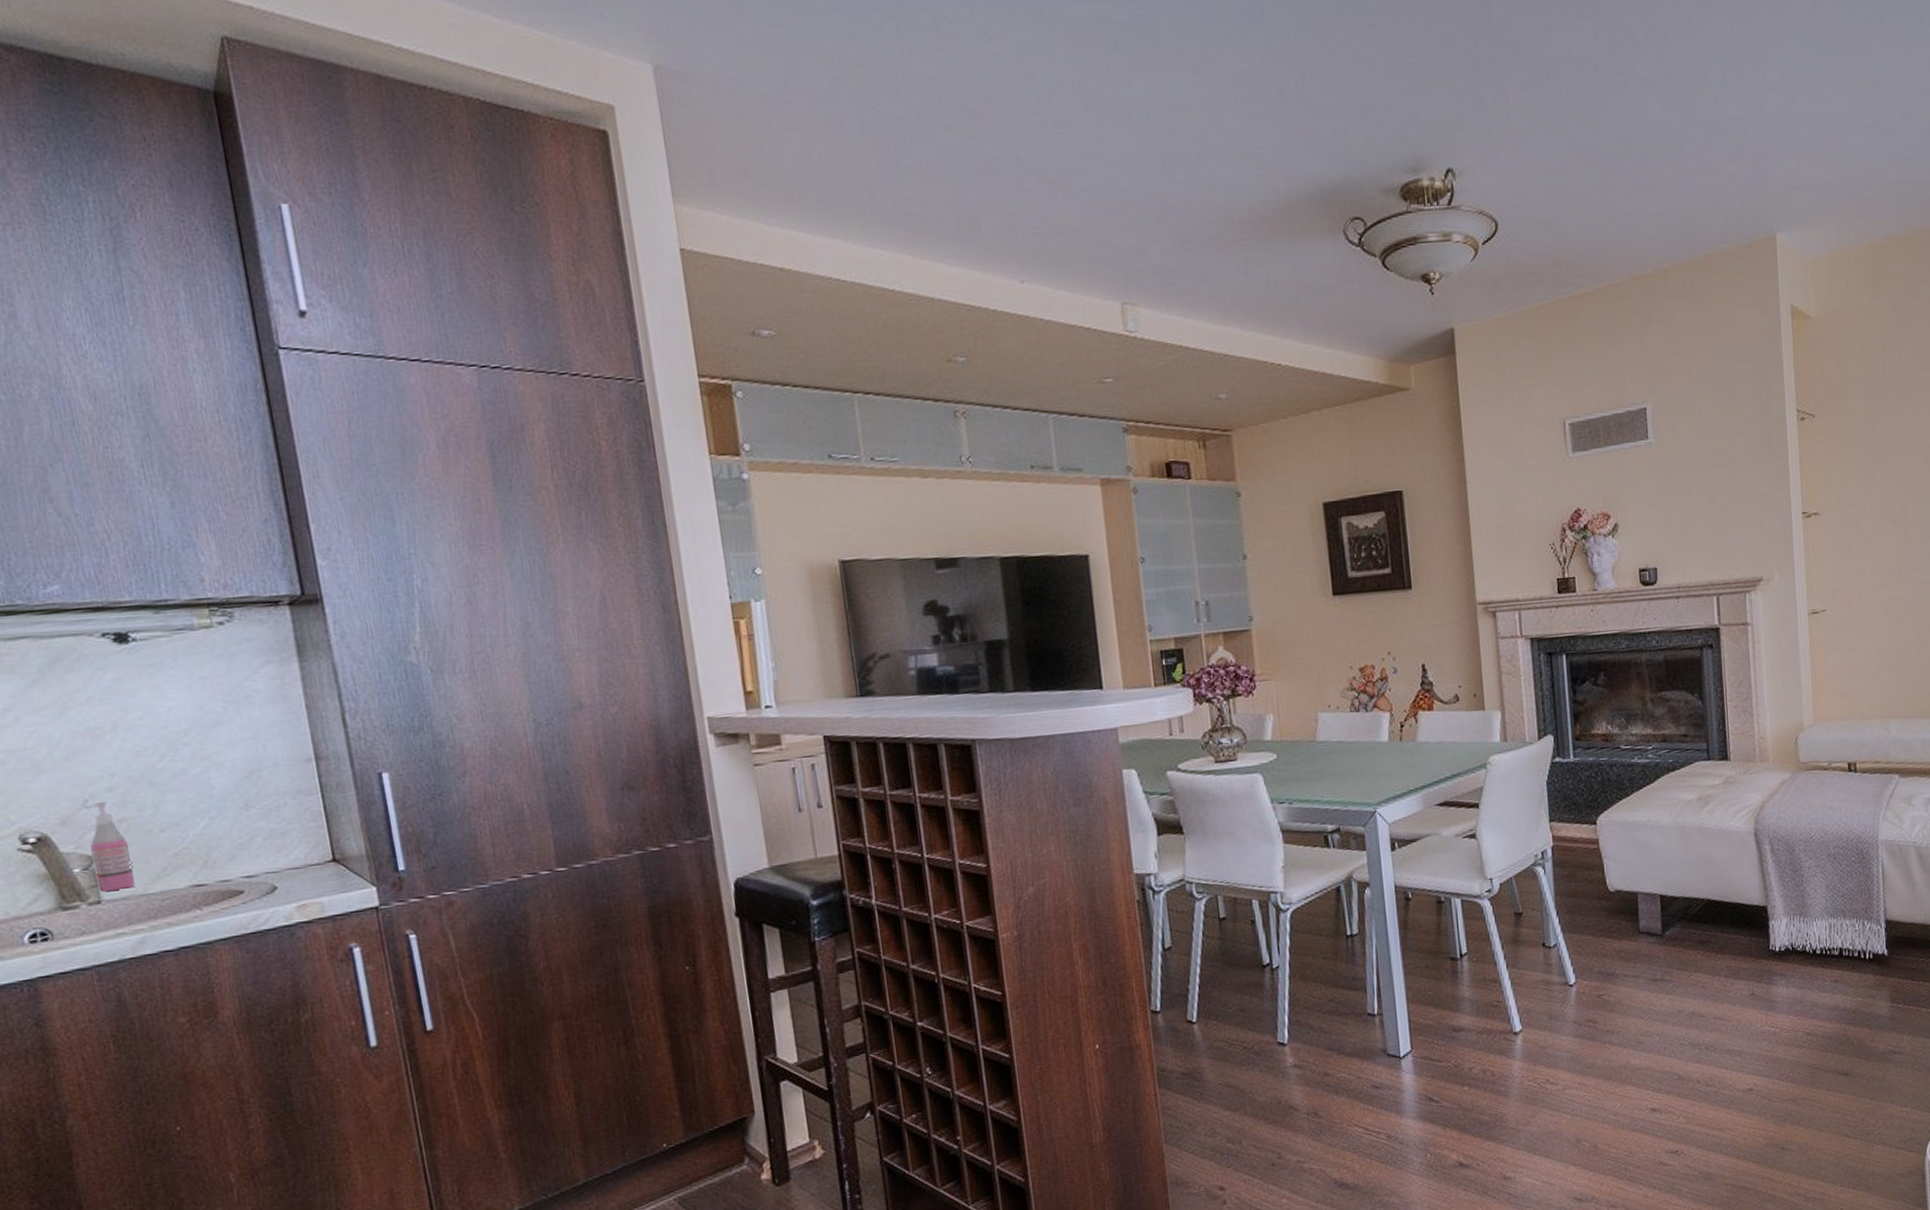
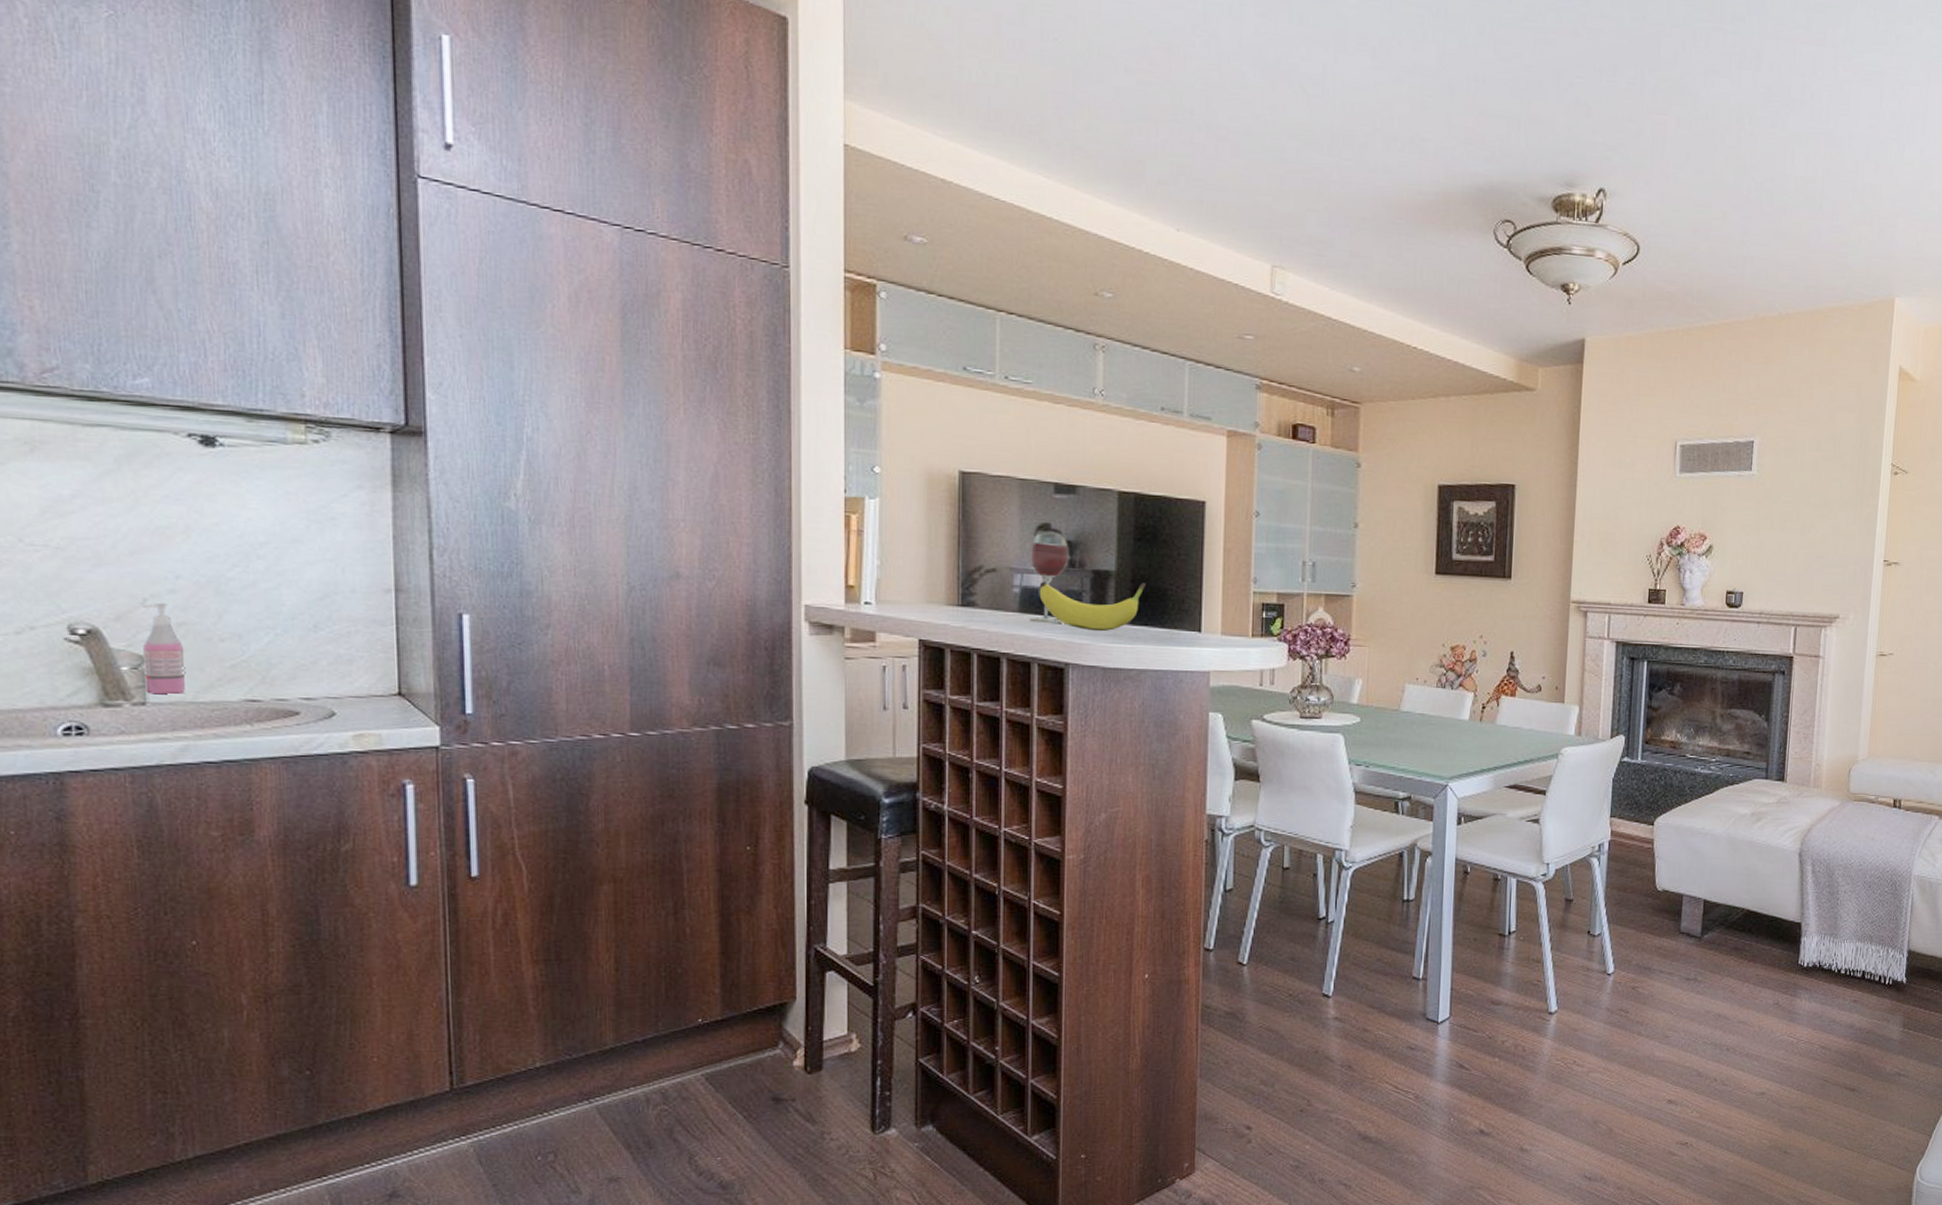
wineglass: none [920,607,962,703] -> present [1030,530,1069,624]
fruit: none [934,647,1040,704] -> present [1039,581,1146,632]

